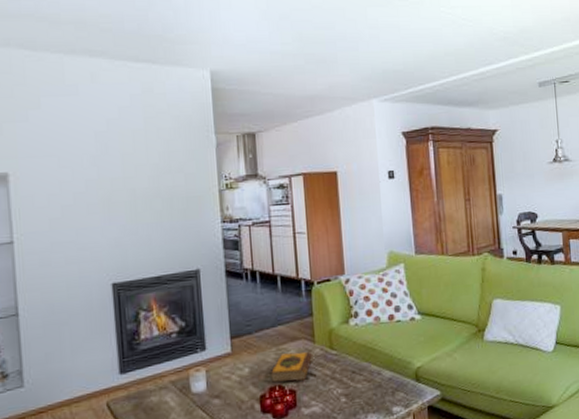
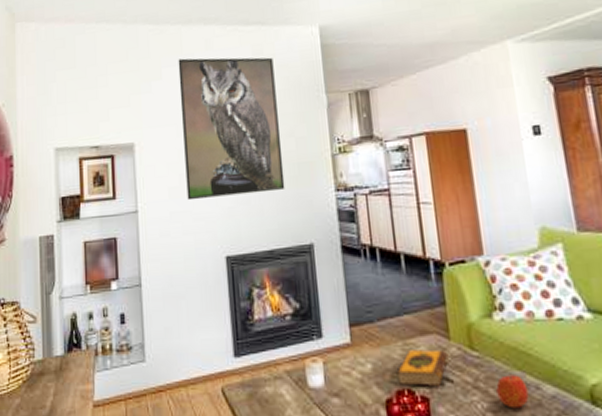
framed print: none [59,89,174,231] -> present [178,57,285,201]
apple: none [348,364,373,391] -> present [496,373,529,409]

